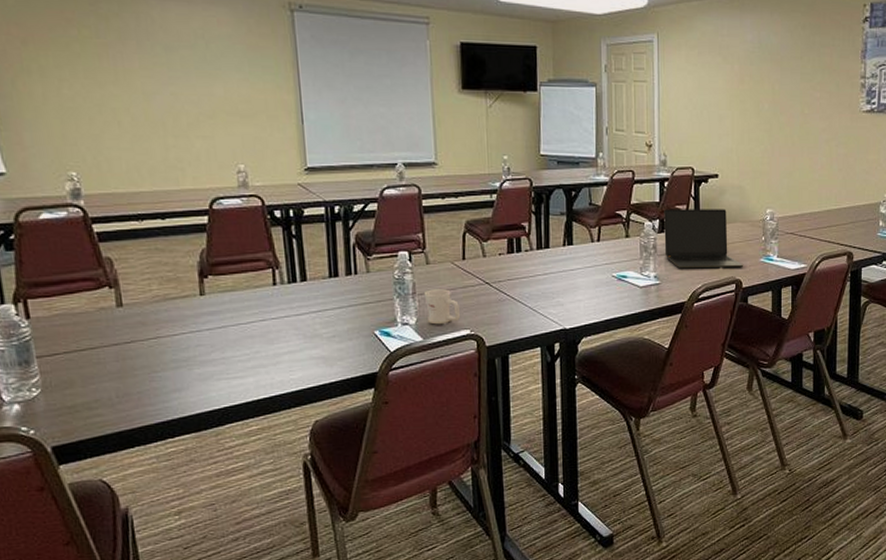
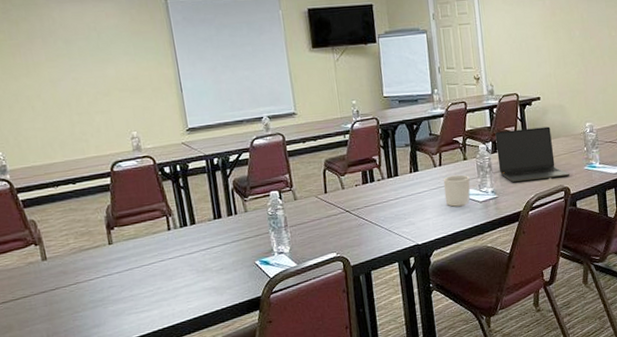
mug: present [423,289,460,325] -> none [294,220,327,251]
mug: none [600,253,631,290] -> present [443,174,471,207]

